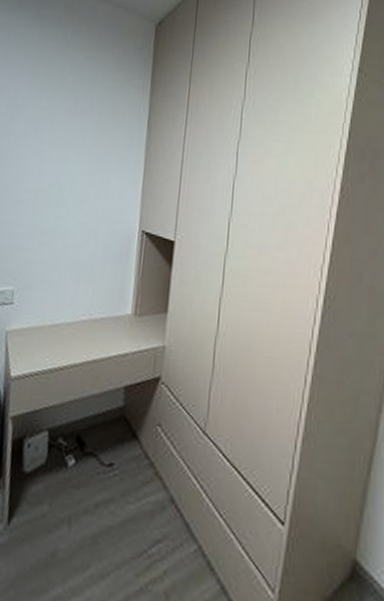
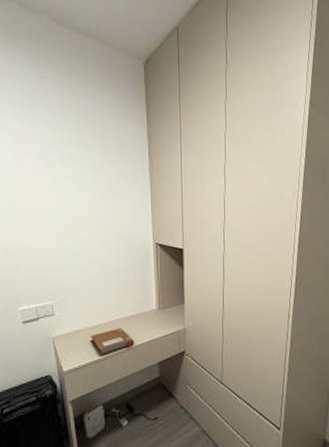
notebook: none [48,331,100,365] -> present [90,328,135,356]

